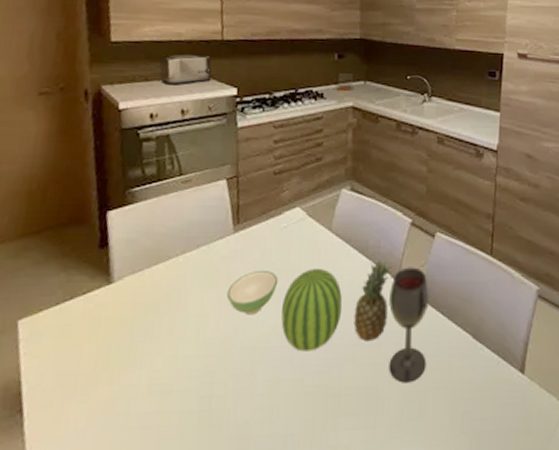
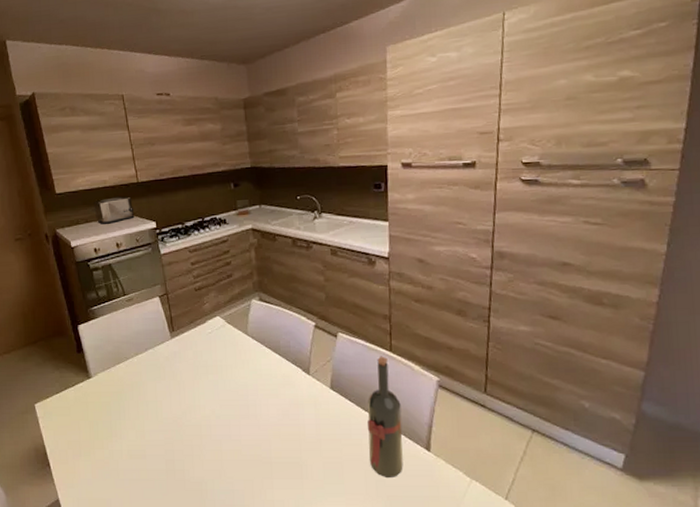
bowl: present [226,271,279,315] -> none [173,368,211,401]
fruit: present [281,269,342,352] -> none [216,365,265,429]
fruit: present [354,259,391,342] -> none [275,357,303,423]
wine glass: present [389,267,430,383] -> none [302,362,341,455]
wine bottle: none [458,260,497,408] -> present [367,356,403,477]

